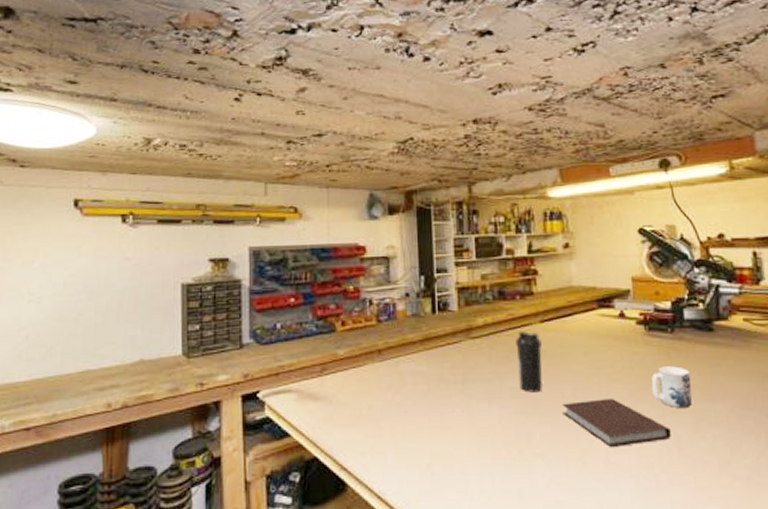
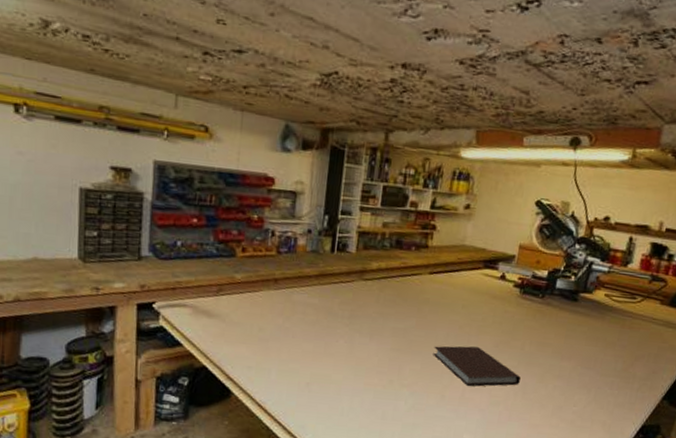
water bottle: present [515,331,543,393] -> none [400,279,427,334]
mug: present [651,366,692,409] -> none [512,325,549,362]

